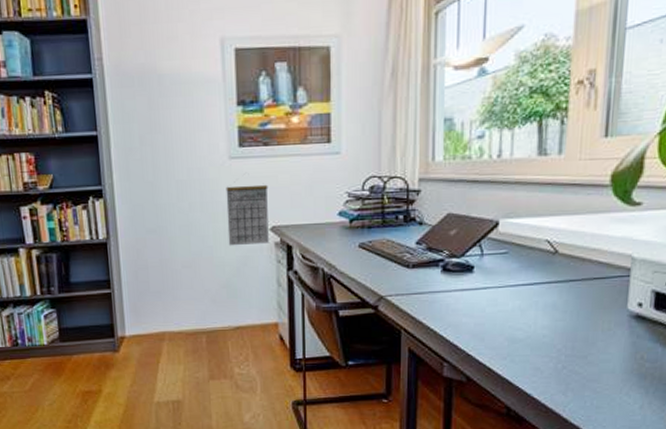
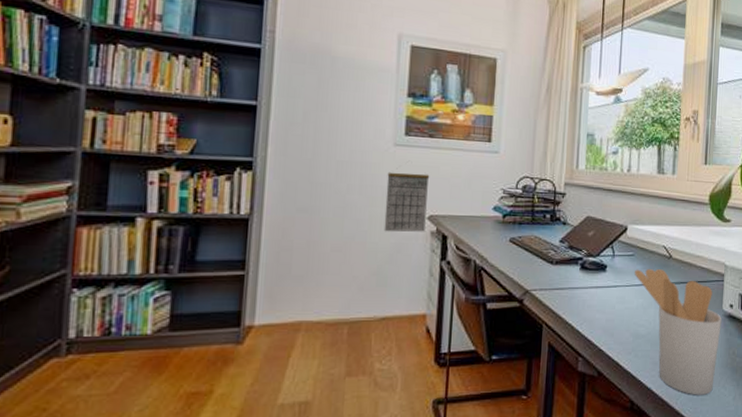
utensil holder: none [509,266,626,403] -> present [635,268,722,395]

